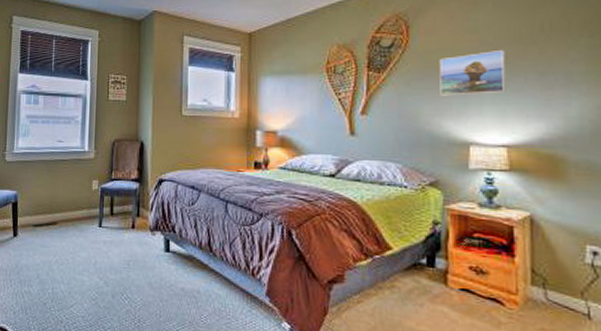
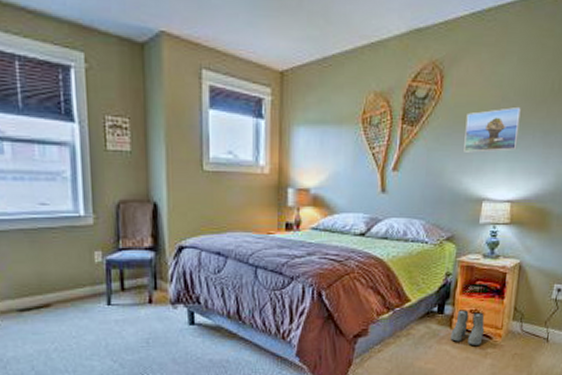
boots: none [447,265,493,311] -> present [450,310,485,345]

